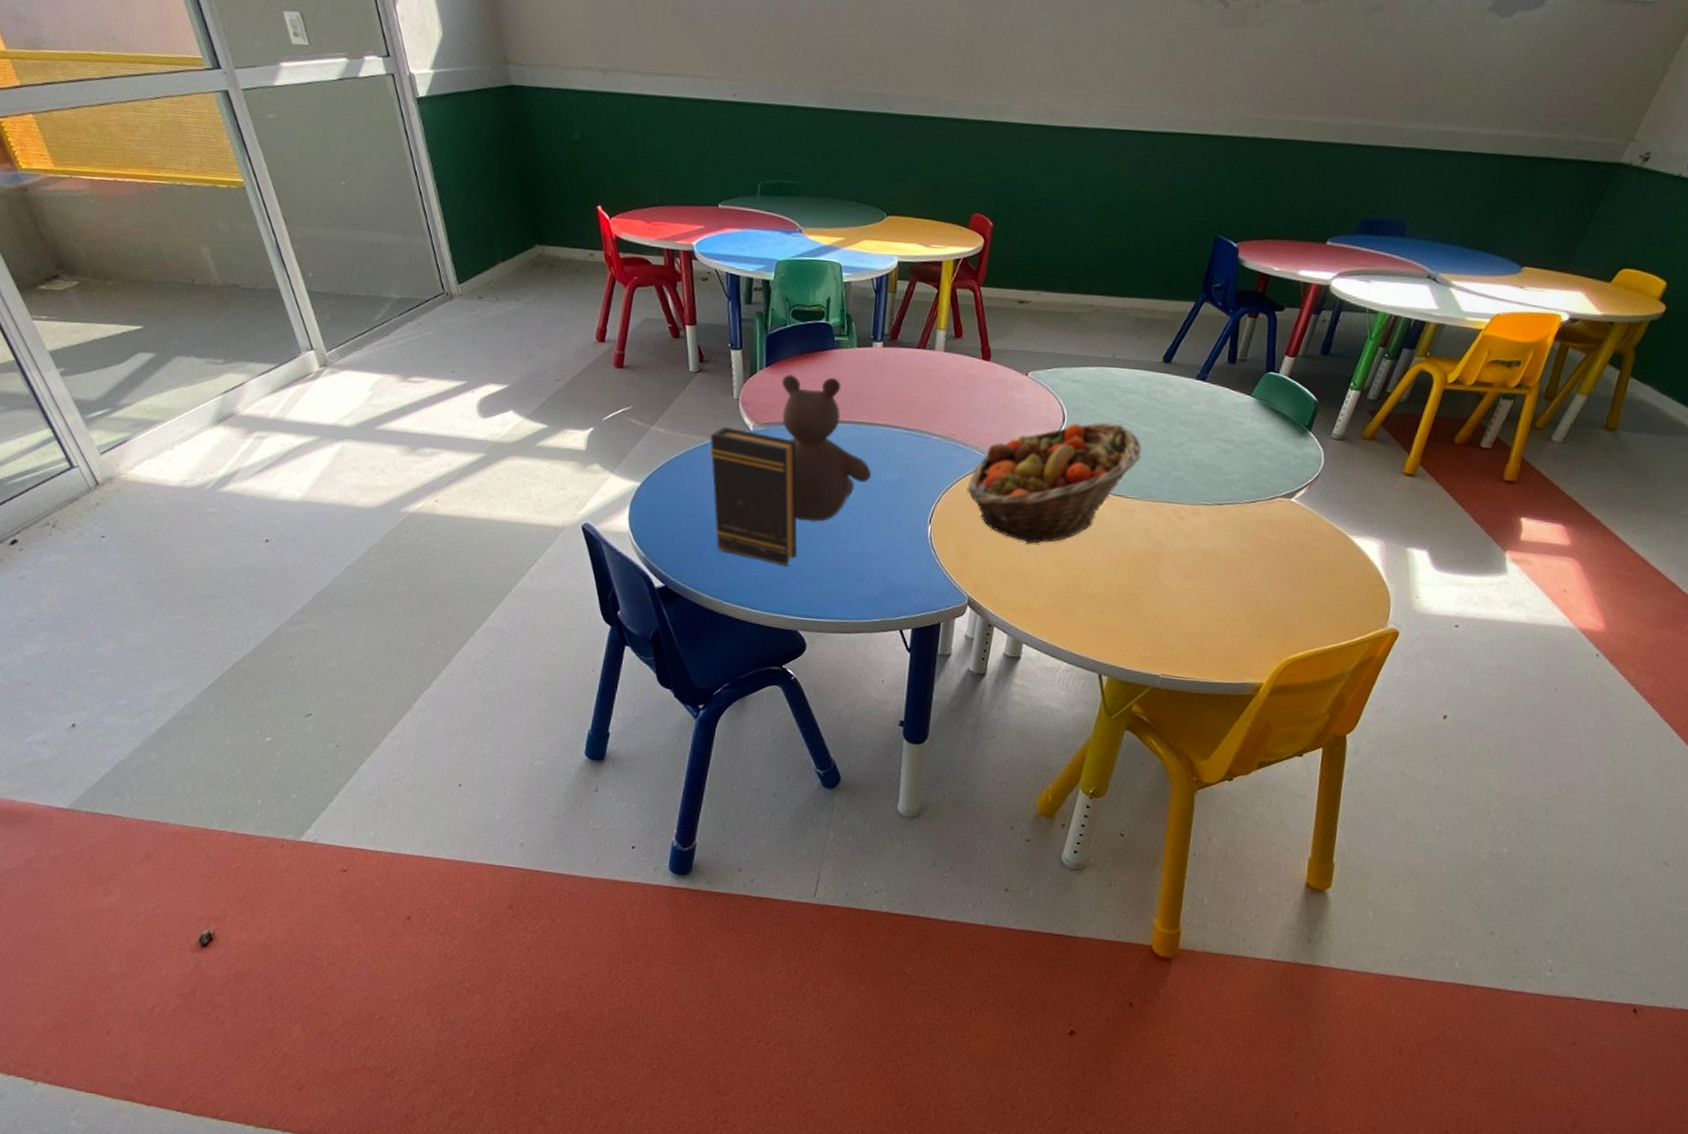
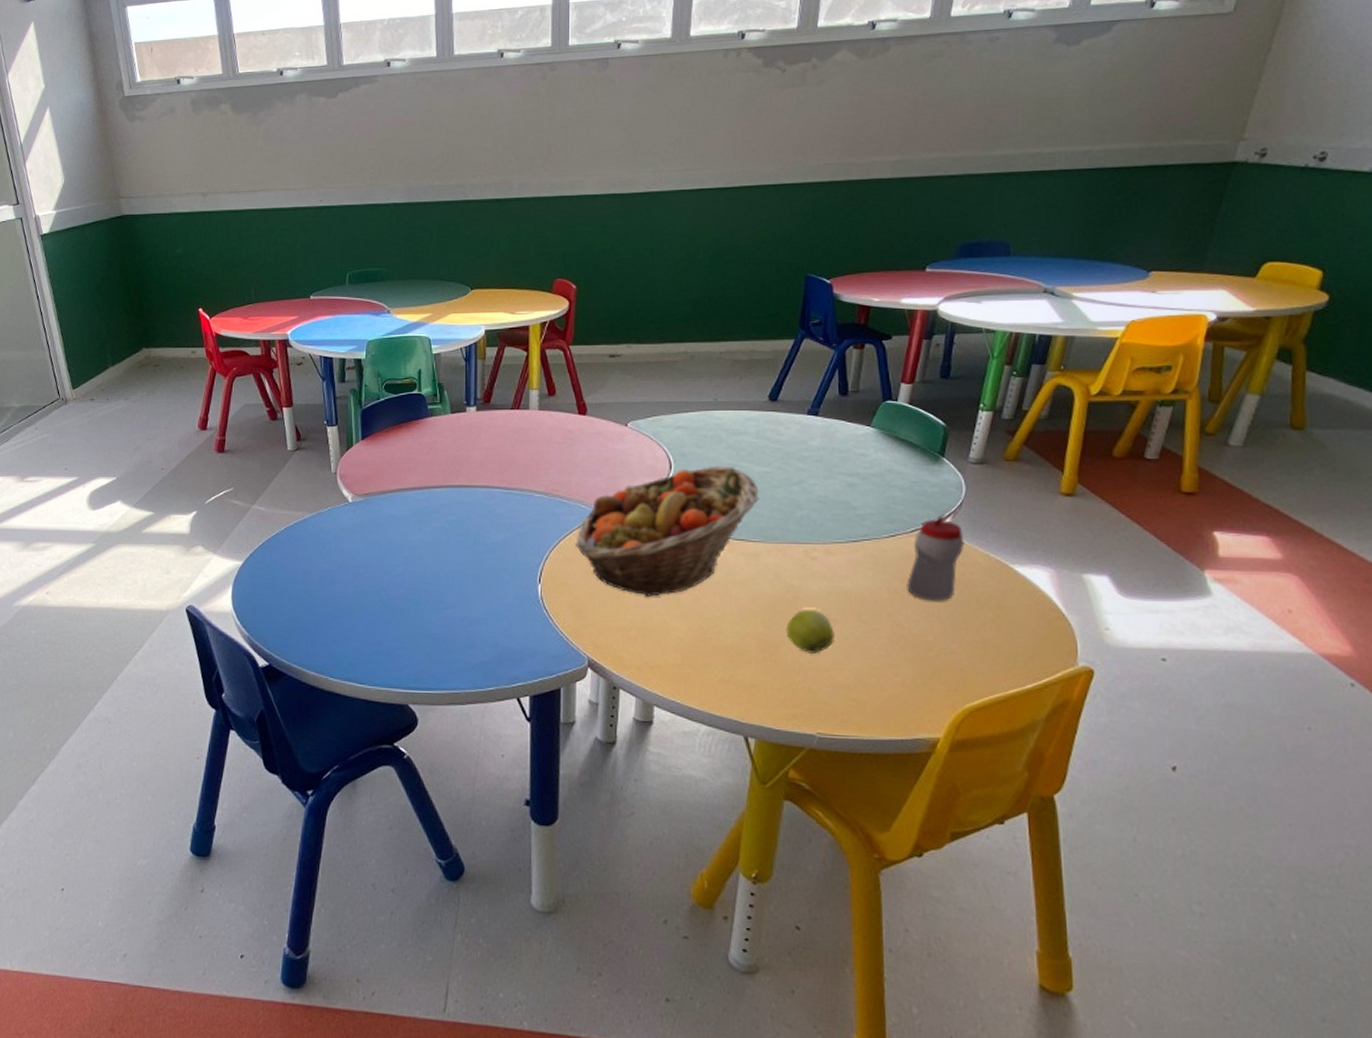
book: present [709,426,798,566] -> none [309,500,402,637]
bear: present [782,375,871,522] -> none [378,444,474,589]
apple: none [1147,563,1189,605] -> present [785,608,834,654]
sippy cup: none [1258,485,1315,564] -> present [907,514,965,601]

